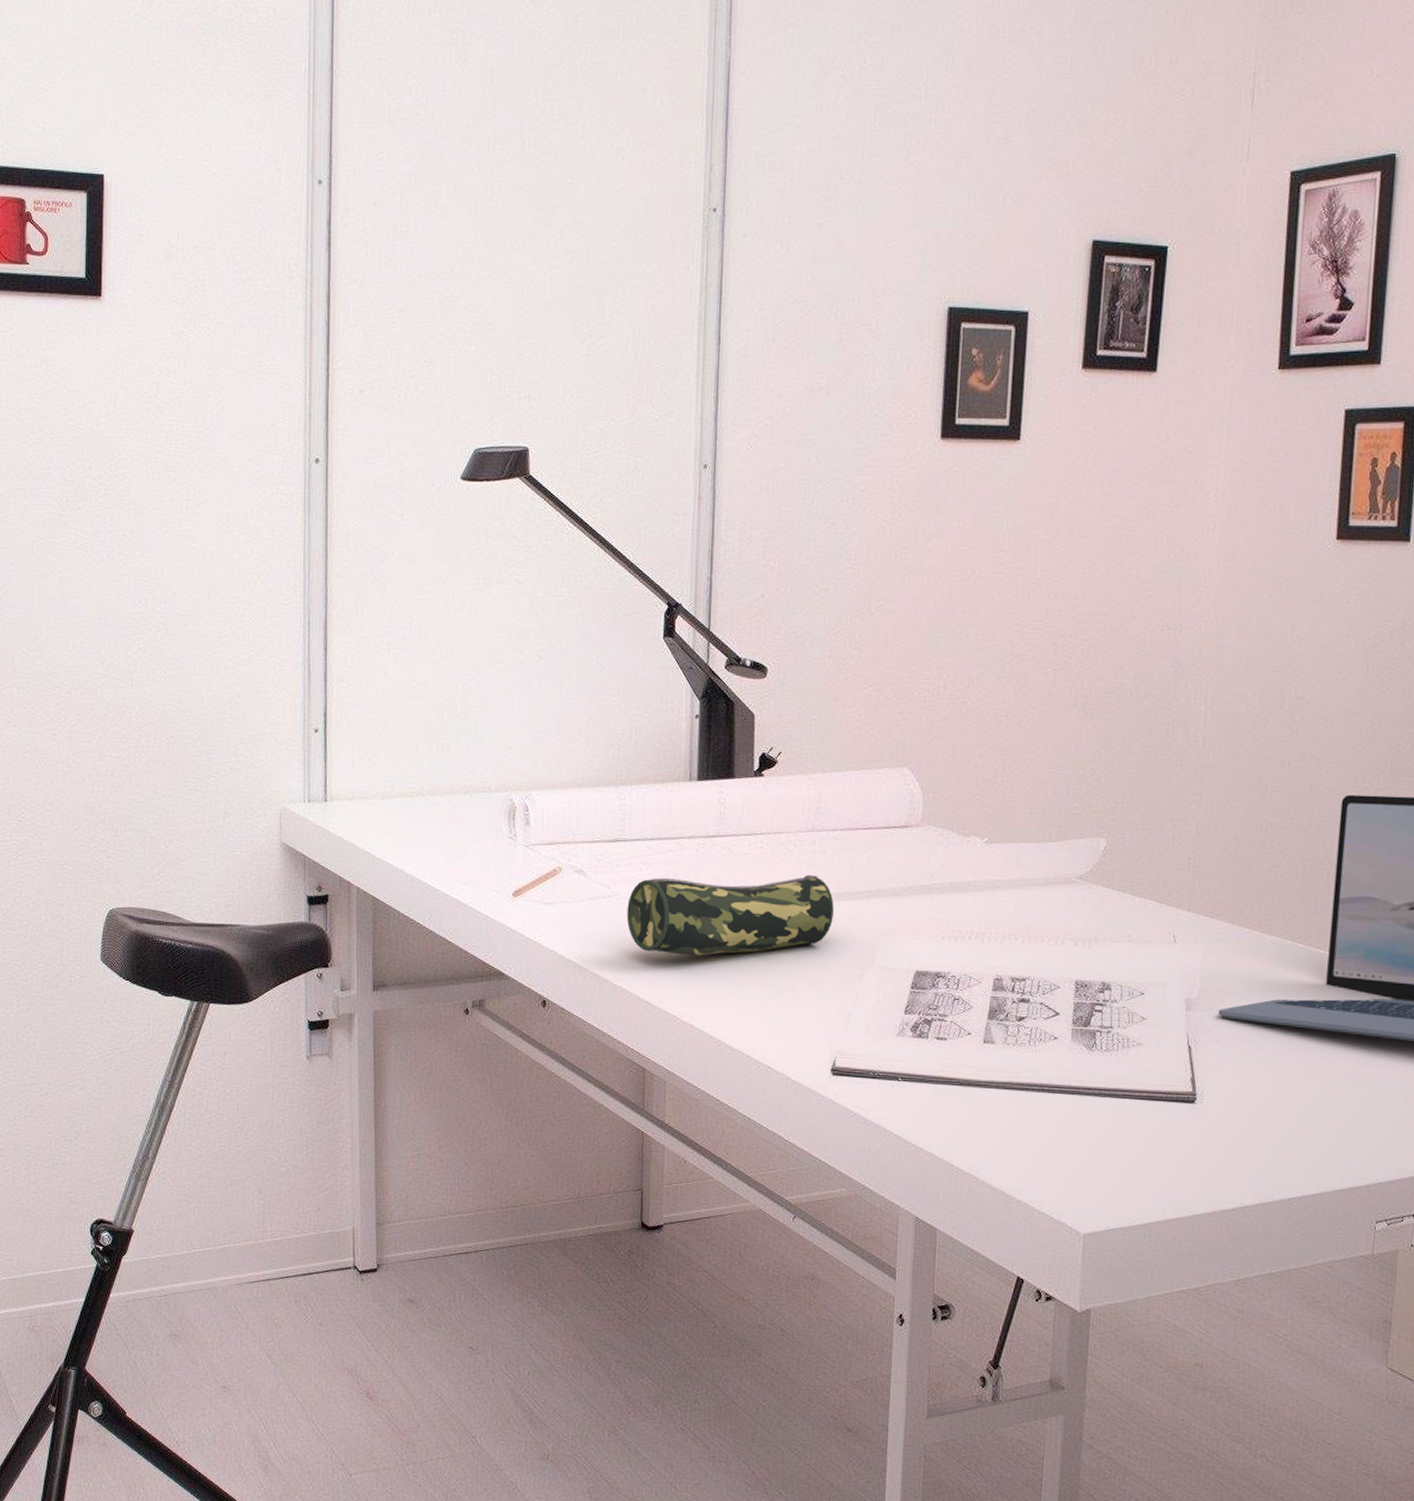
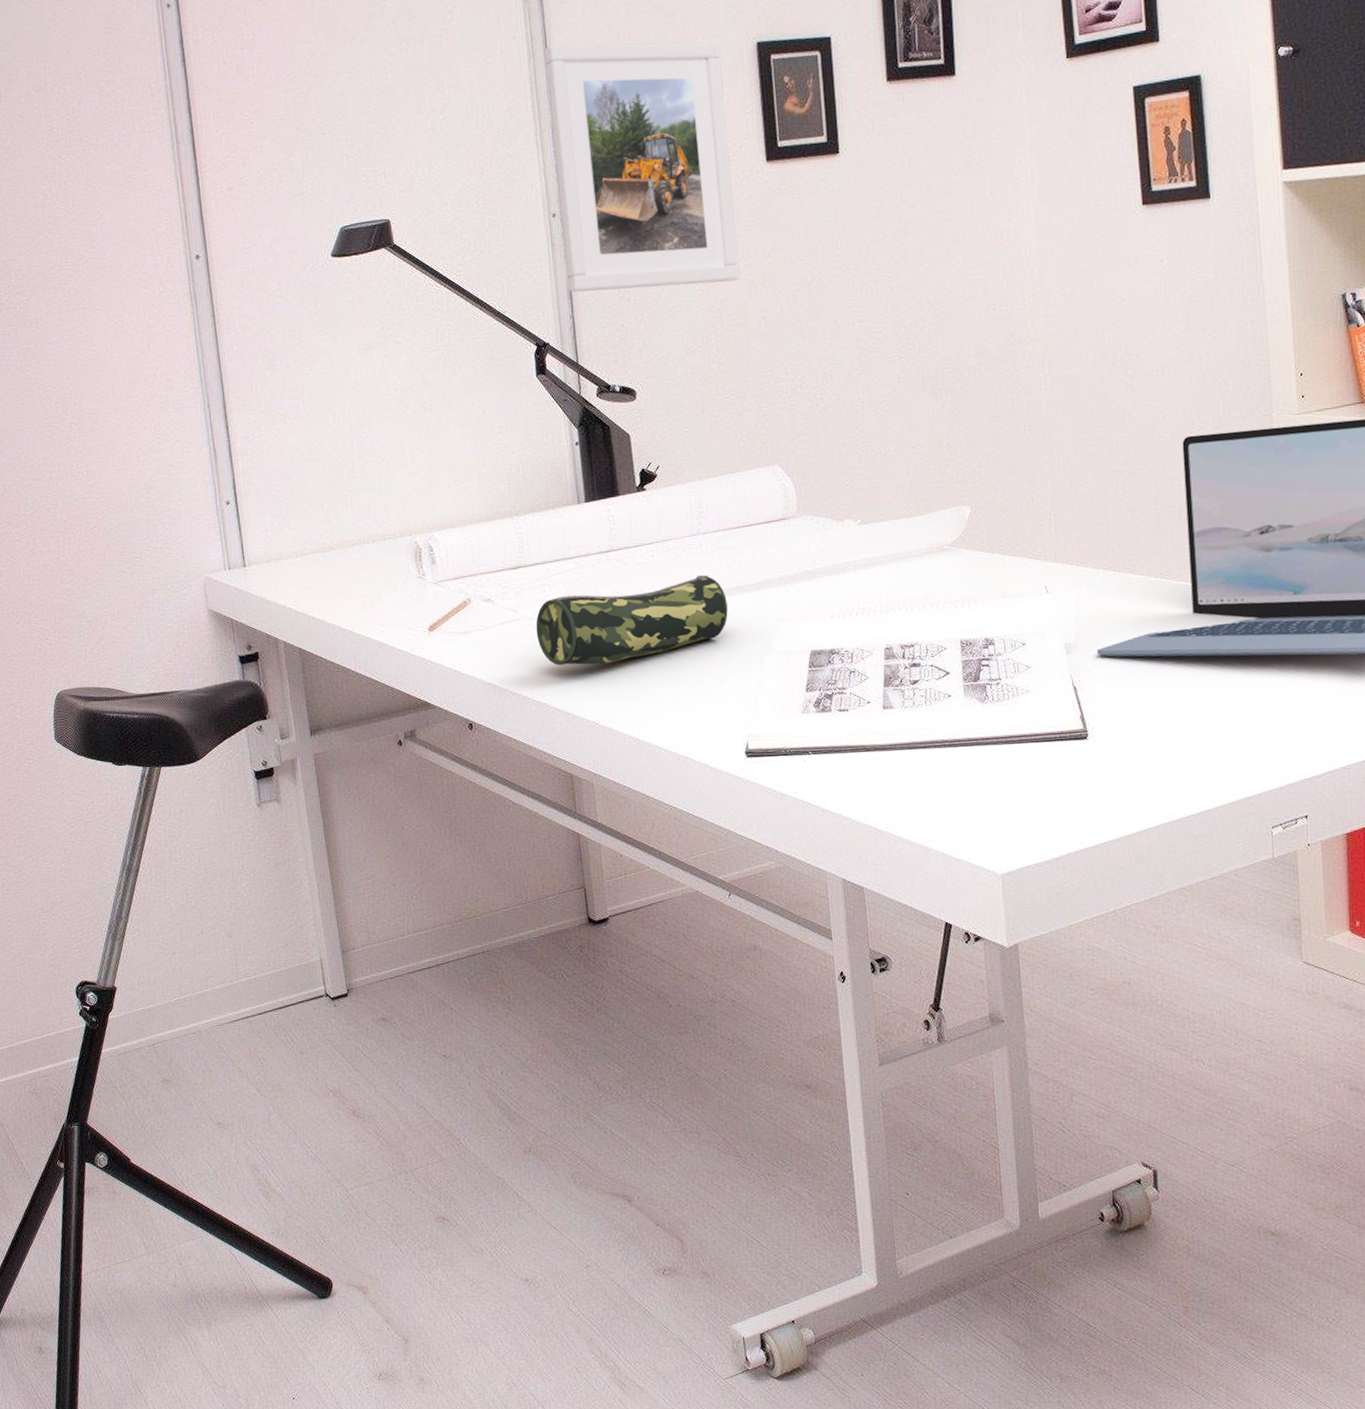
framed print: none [710,280,908,564] -> present [545,42,740,293]

